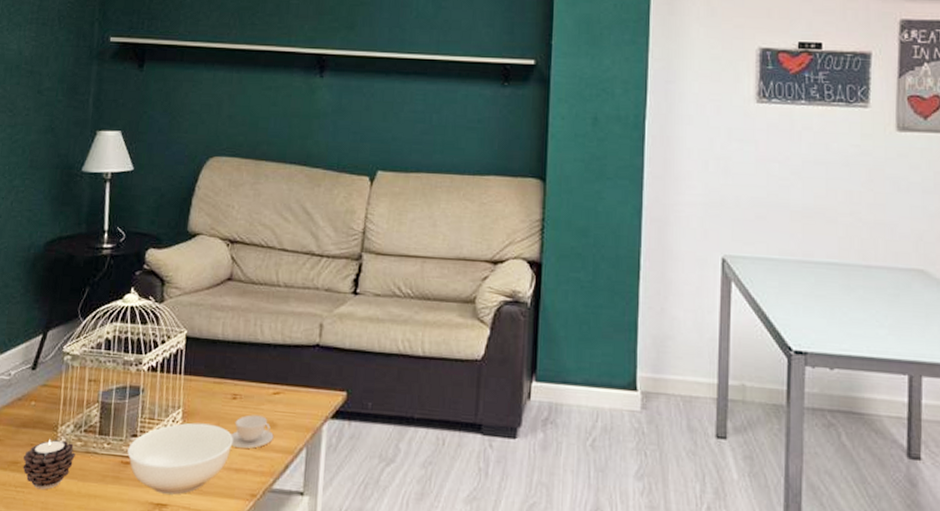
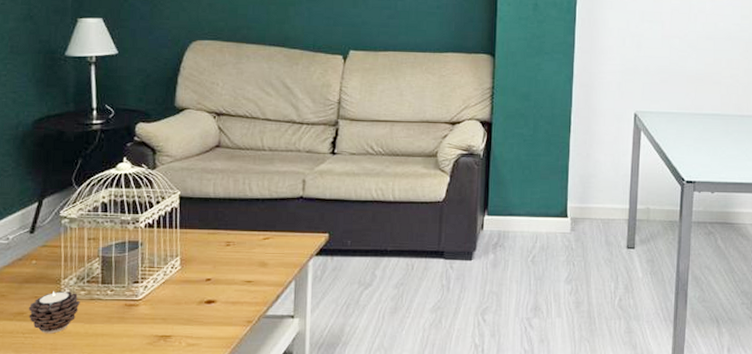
bowl: present [127,422,233,495] -> none [130,267,229,327]
teacup: present [231,414,274,449] -> none [226,257,265,285]

